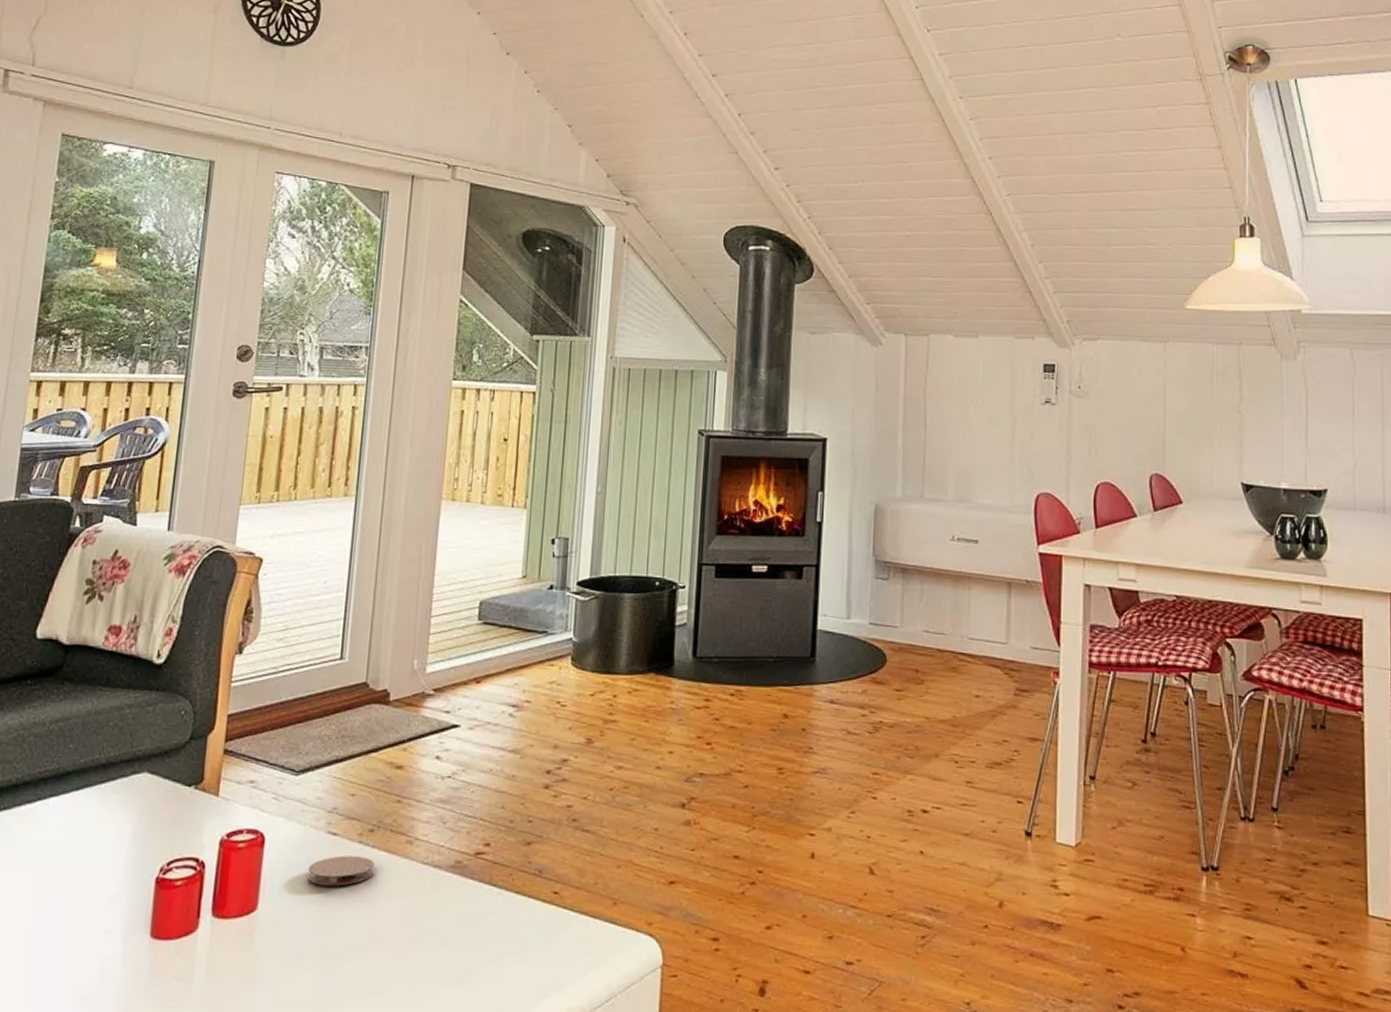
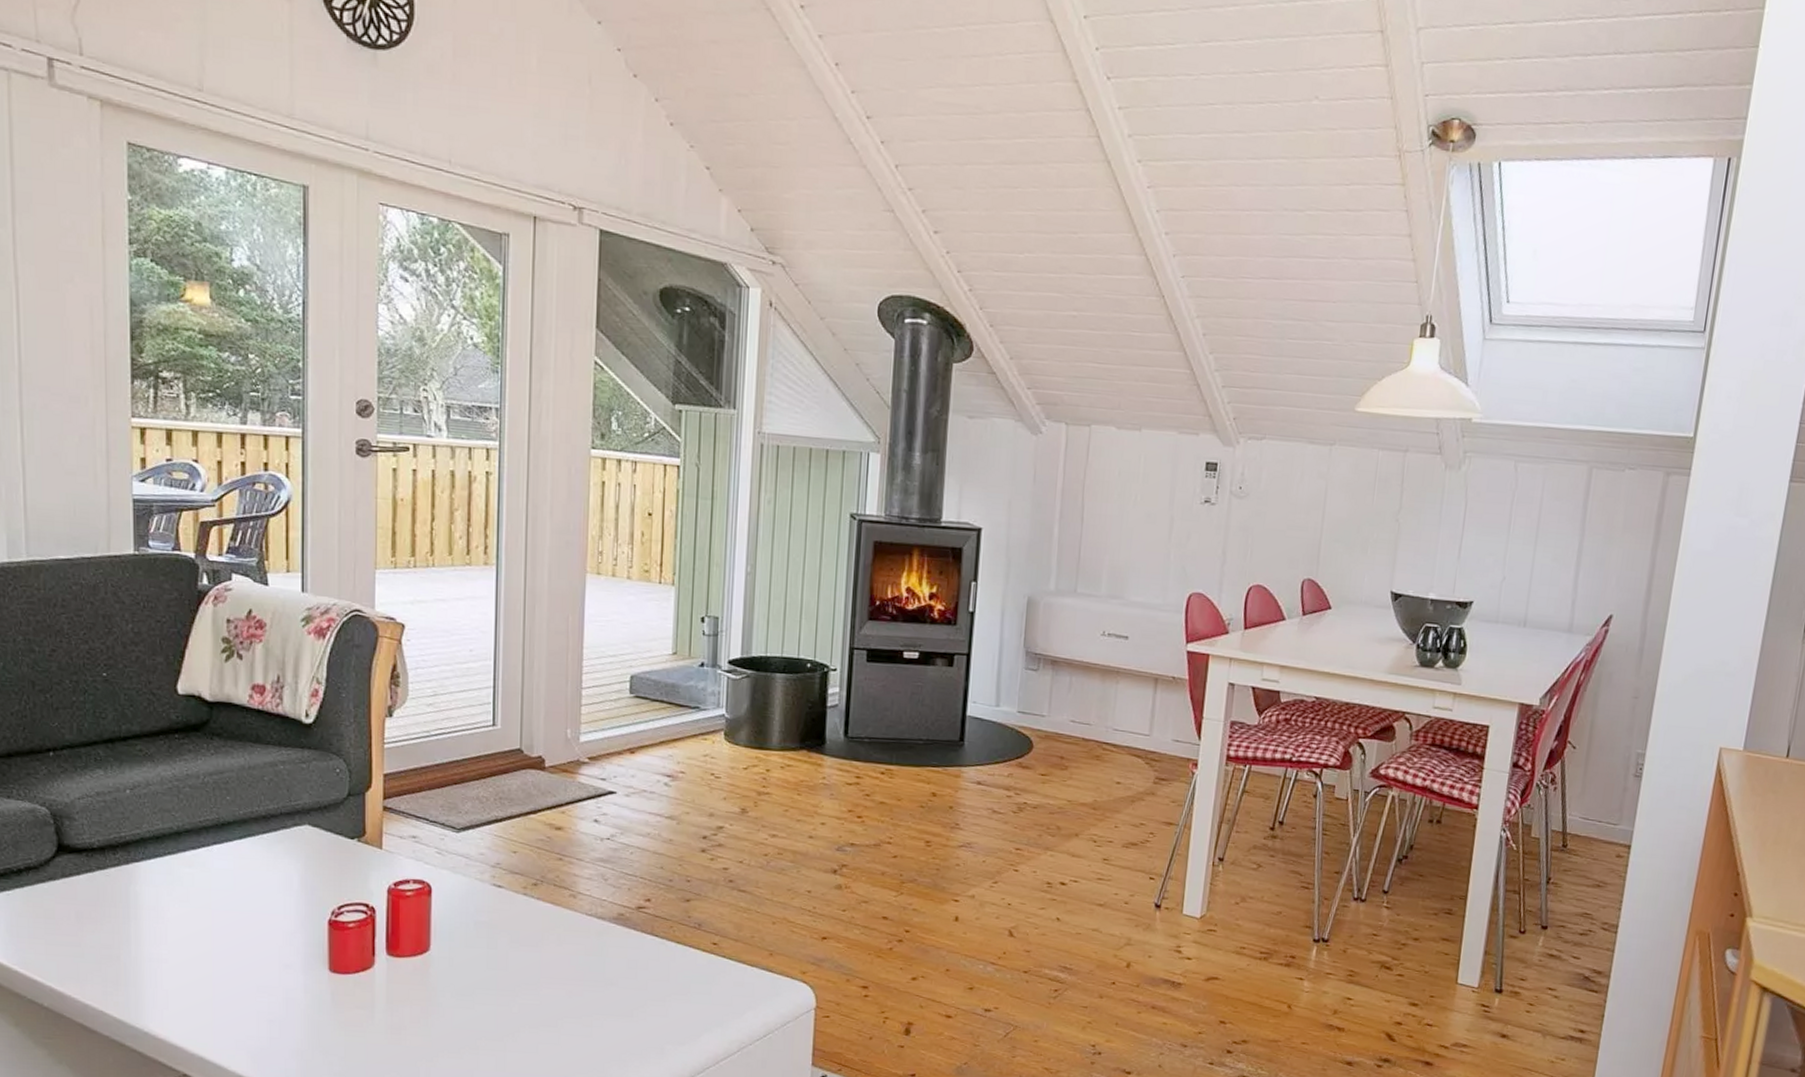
coaster: present [307,855,375,887] -> none [476,905,541,933]

